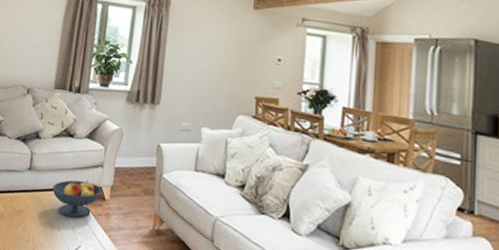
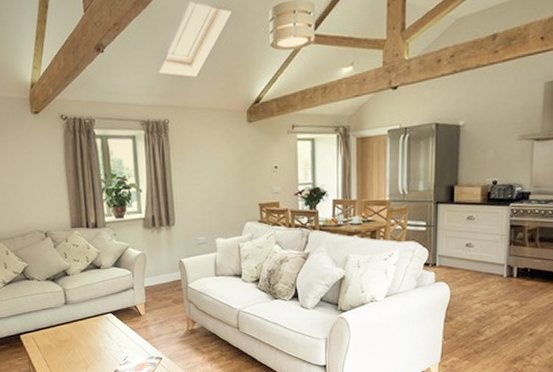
fruit bowl: present [52,180,102,219] -> none [91,302,137,336]

